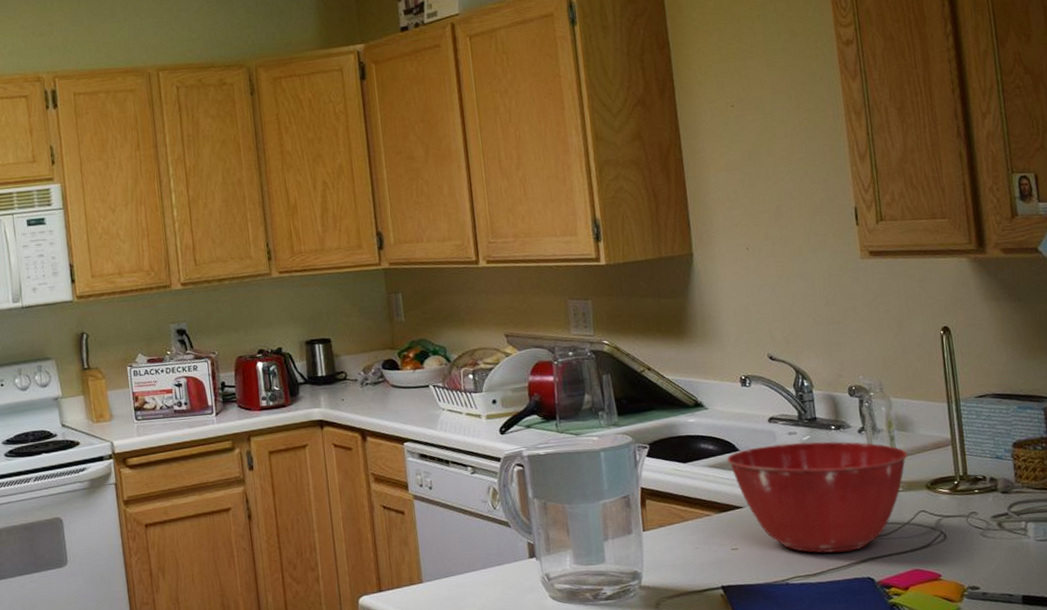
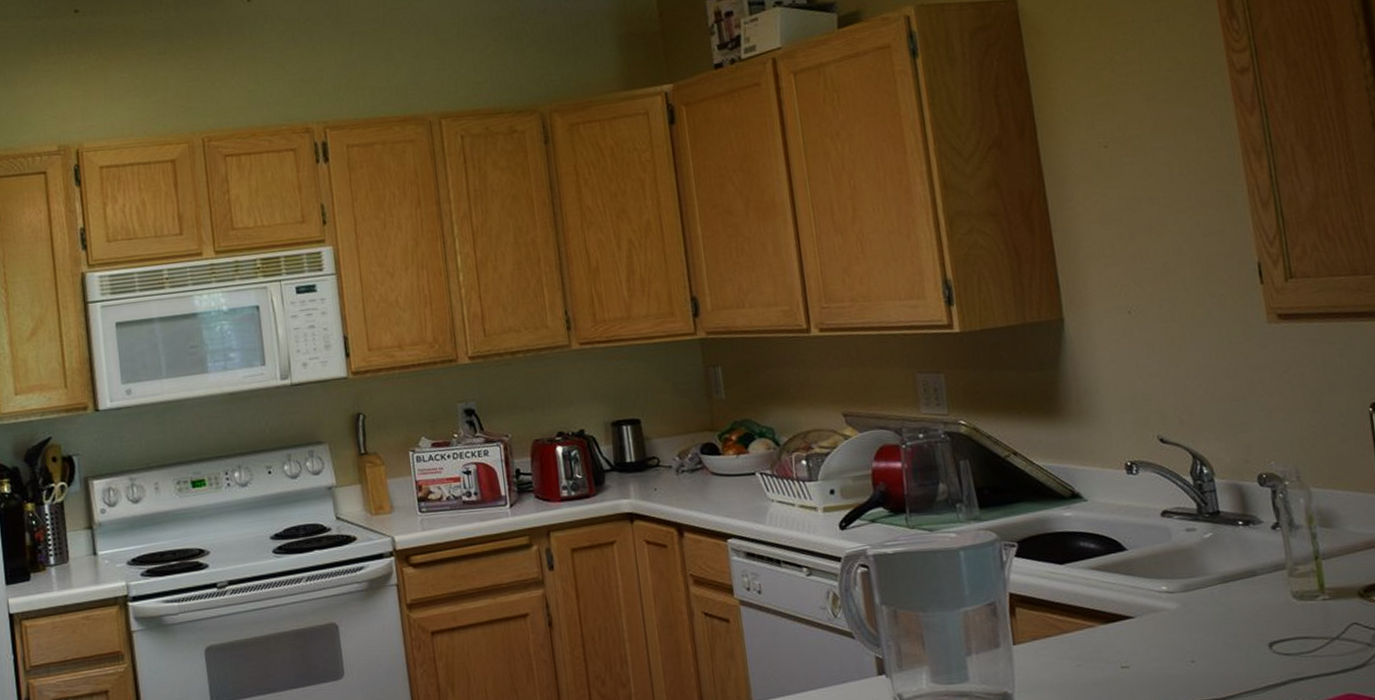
mixing bowl: present [727,441,908,553] -> none [1112,539,1334,673]

